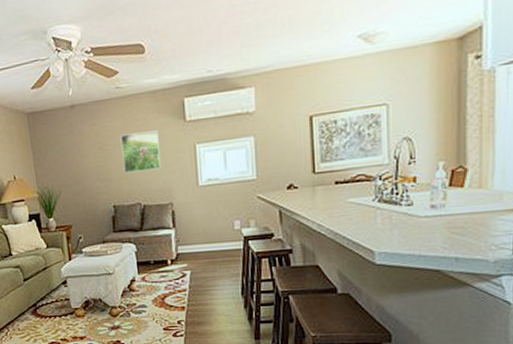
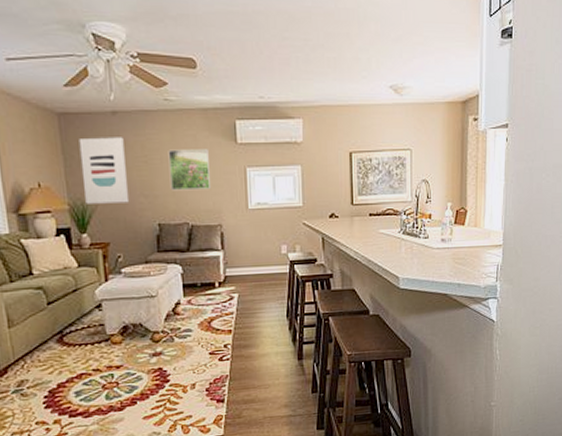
wall art: none [44,128,88,192] -> present [79,137,130,204]

